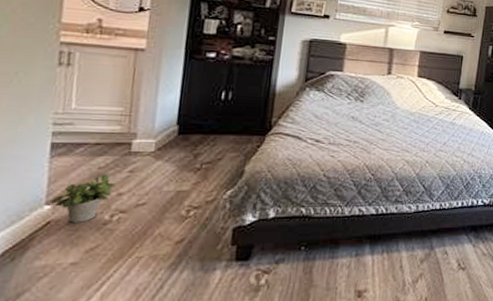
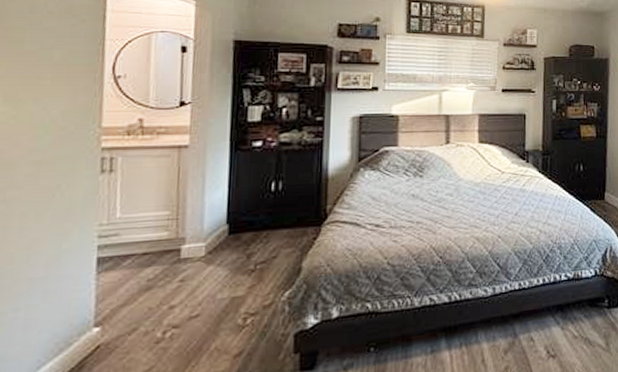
potted plant: present [51,173,116,223] -> none [100,285,167,345]

